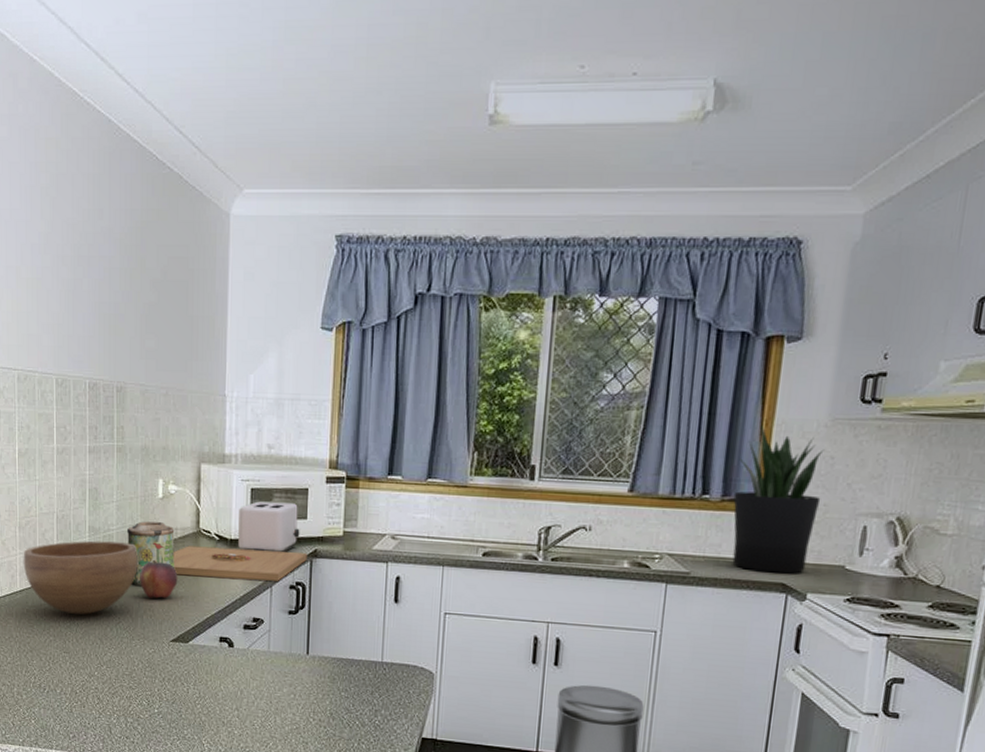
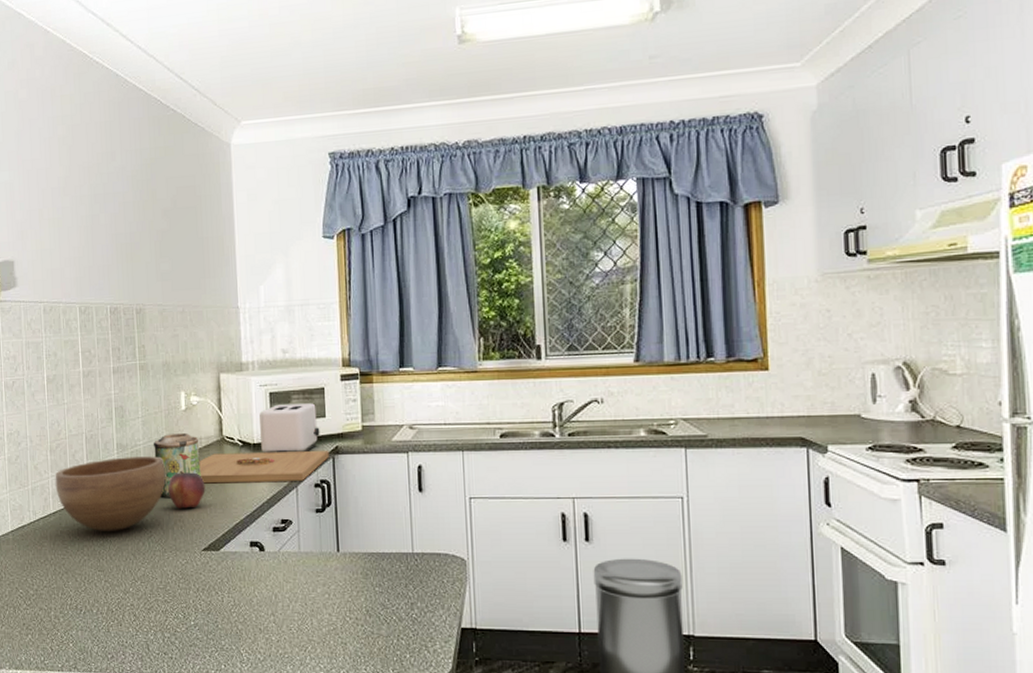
planter: present [732,425,824,574] -> none [738,286,825,428]

